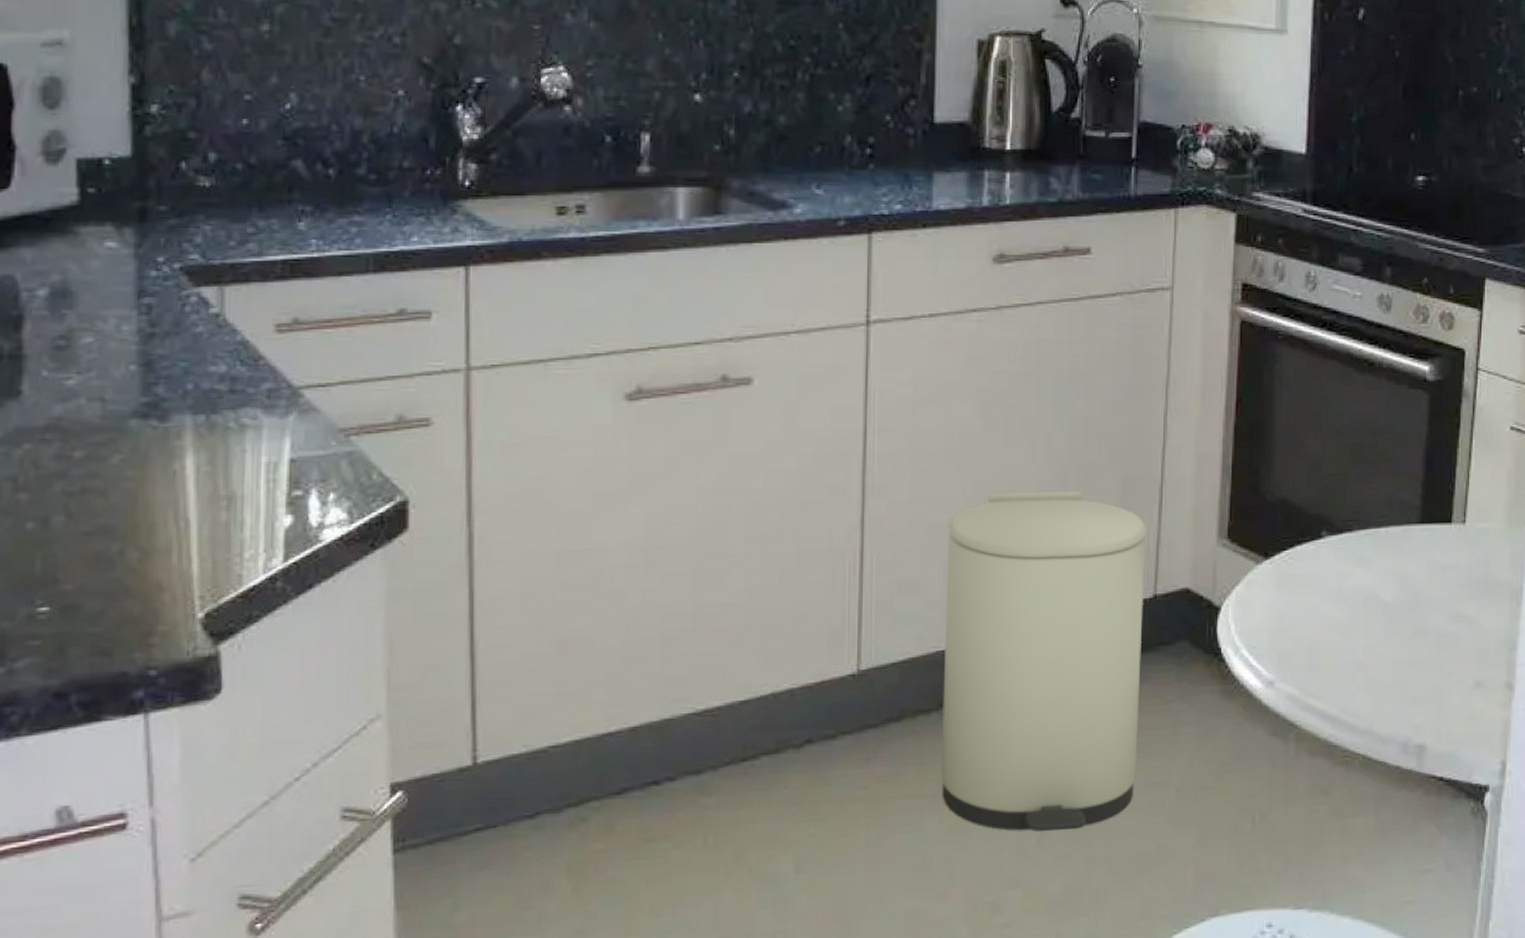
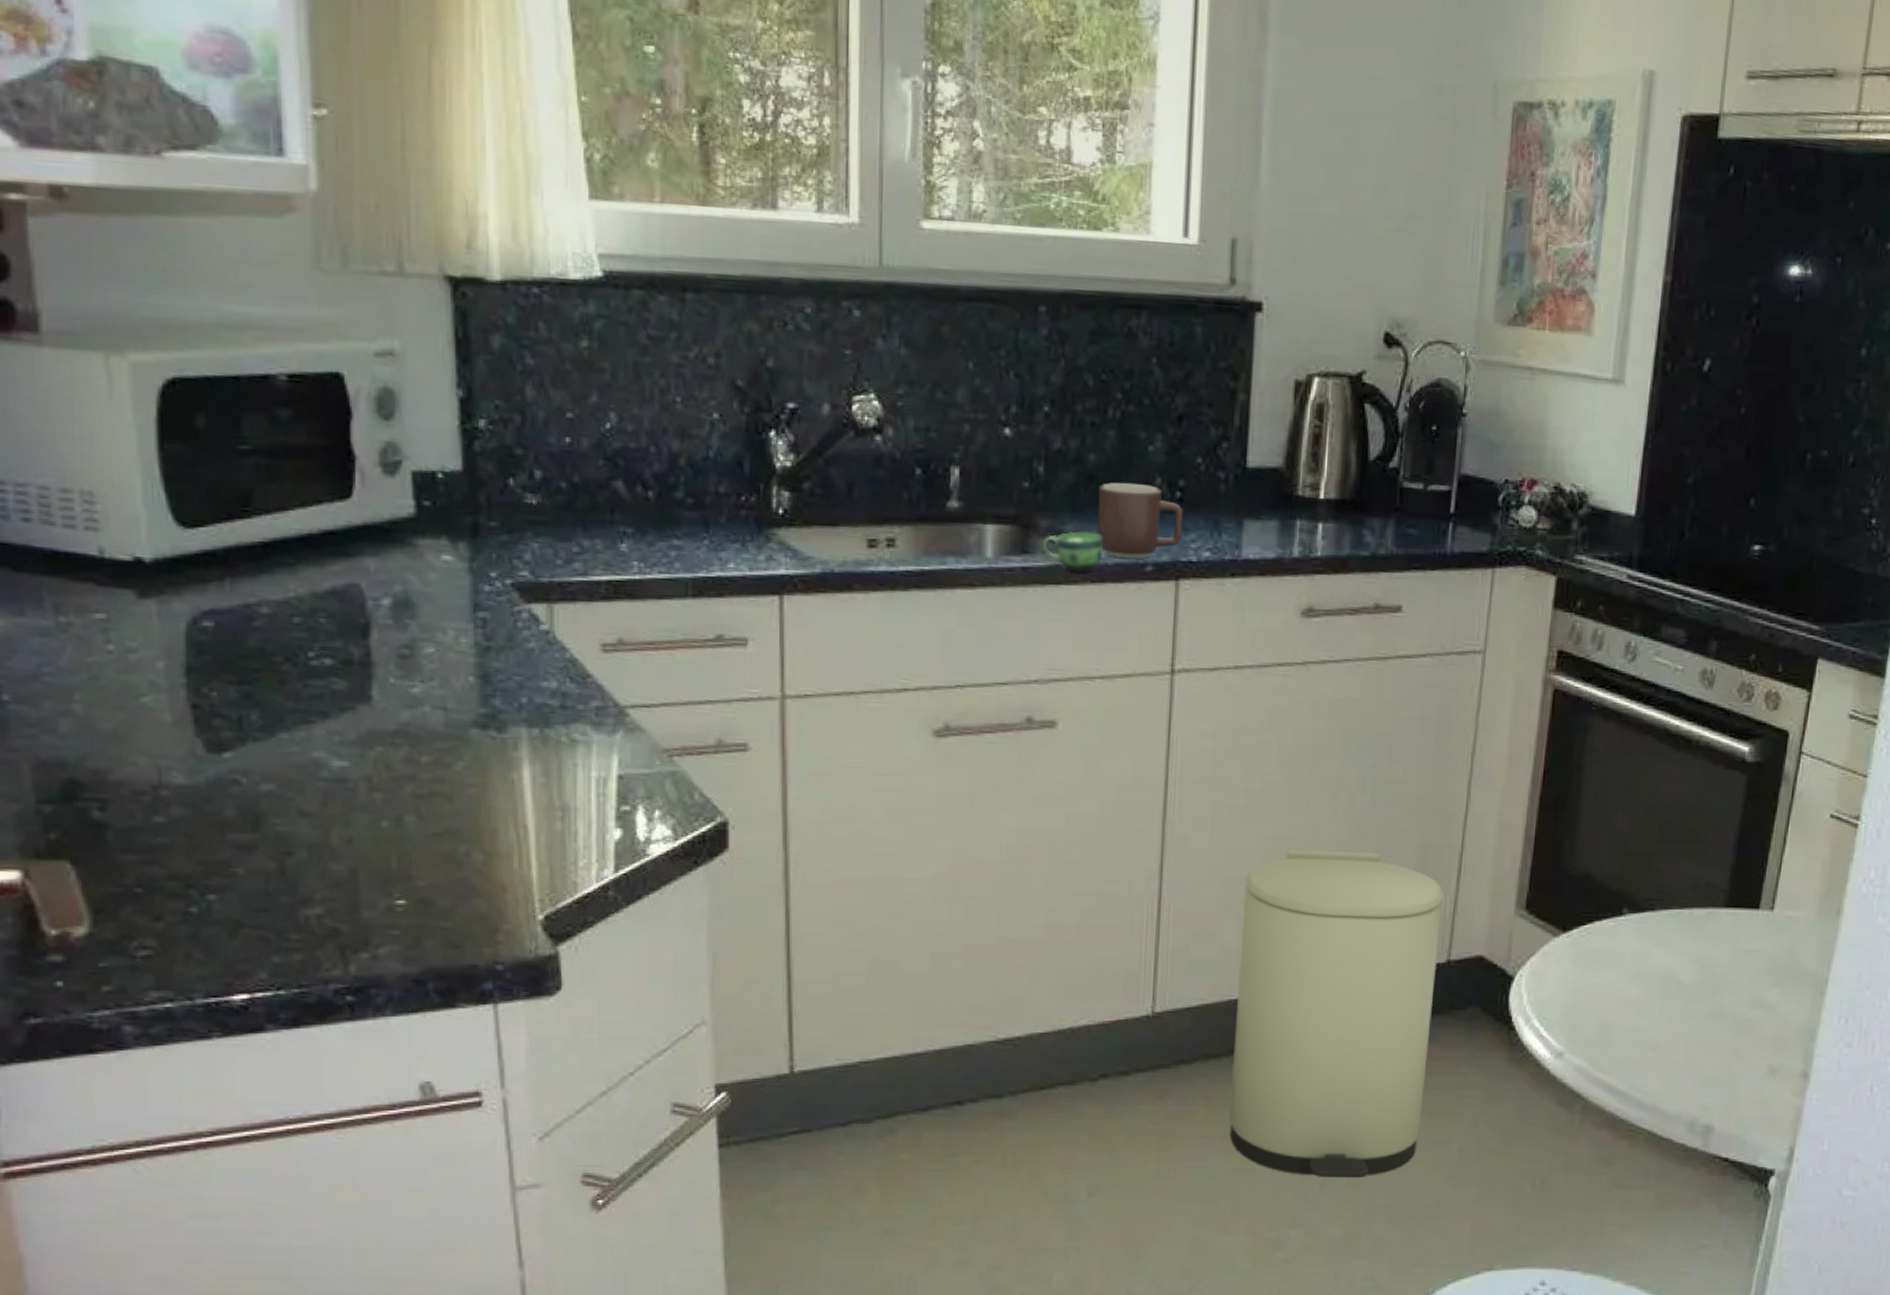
cup: none [734,190,795,230] -> present [1042,531,1103,573]
mug: none [789,141,873,215] -> present [1097,482,1183,560]

